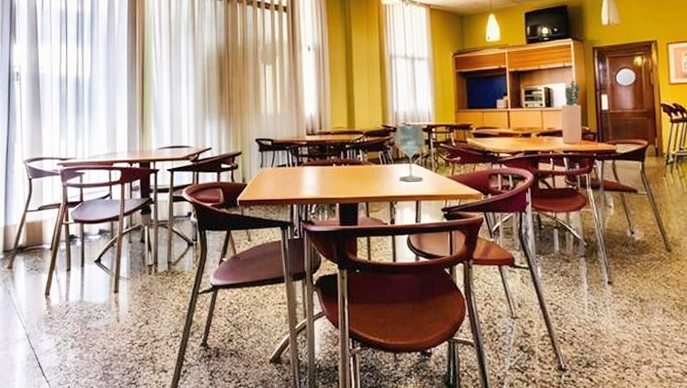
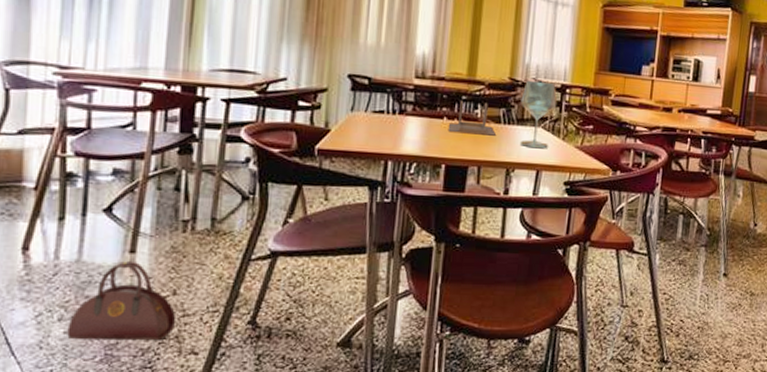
handbag: none [77,299,150,363] -> present [67,260,177,340]
napkin holder: none [337,148,377,176] -> present [447,101,496,136]
vase: present [561,78,583,145] -> none [703,52,731,126]

